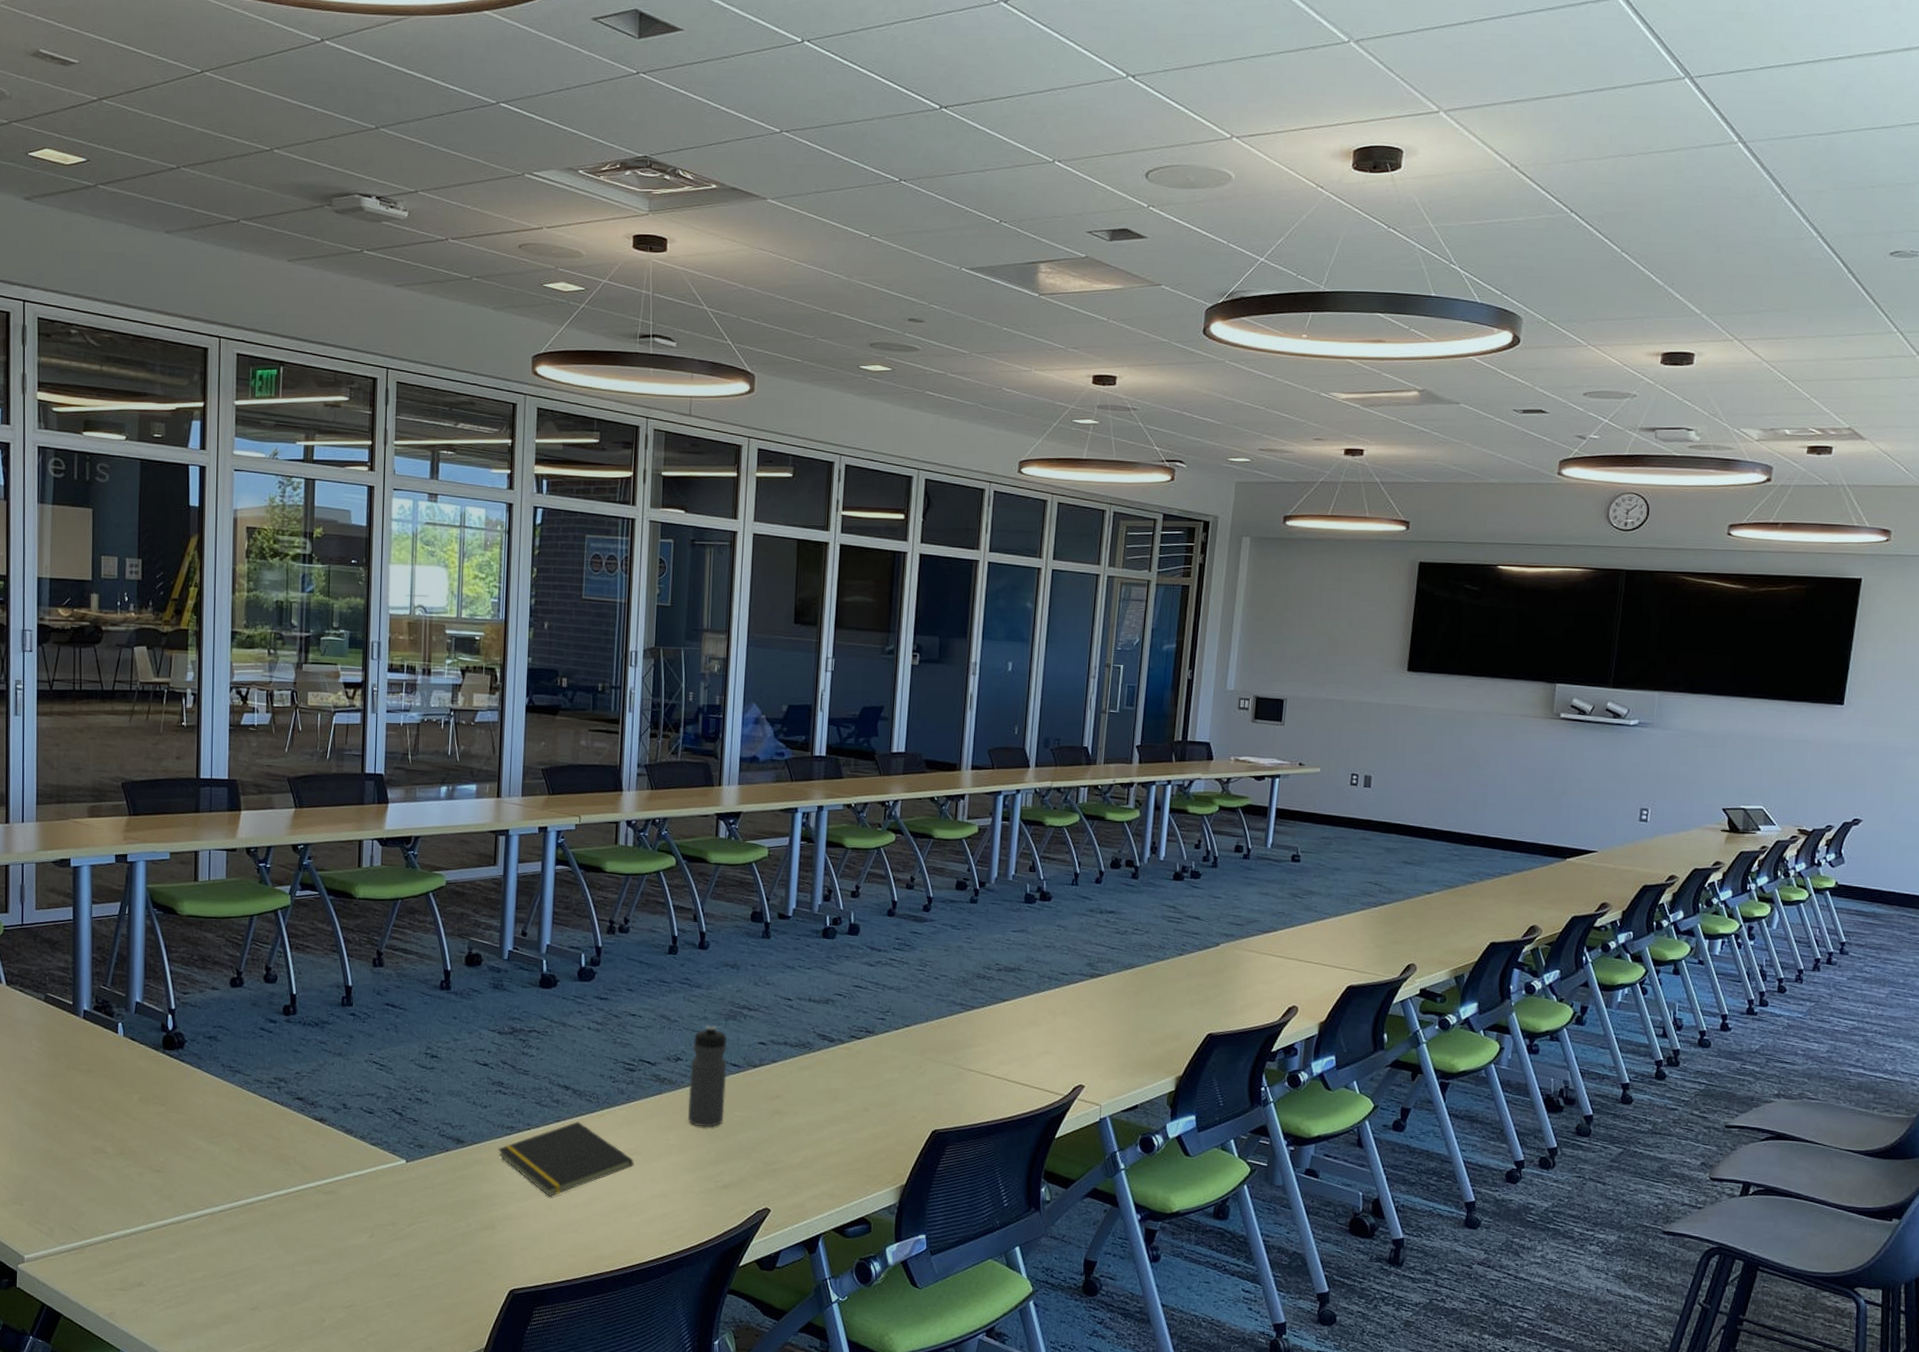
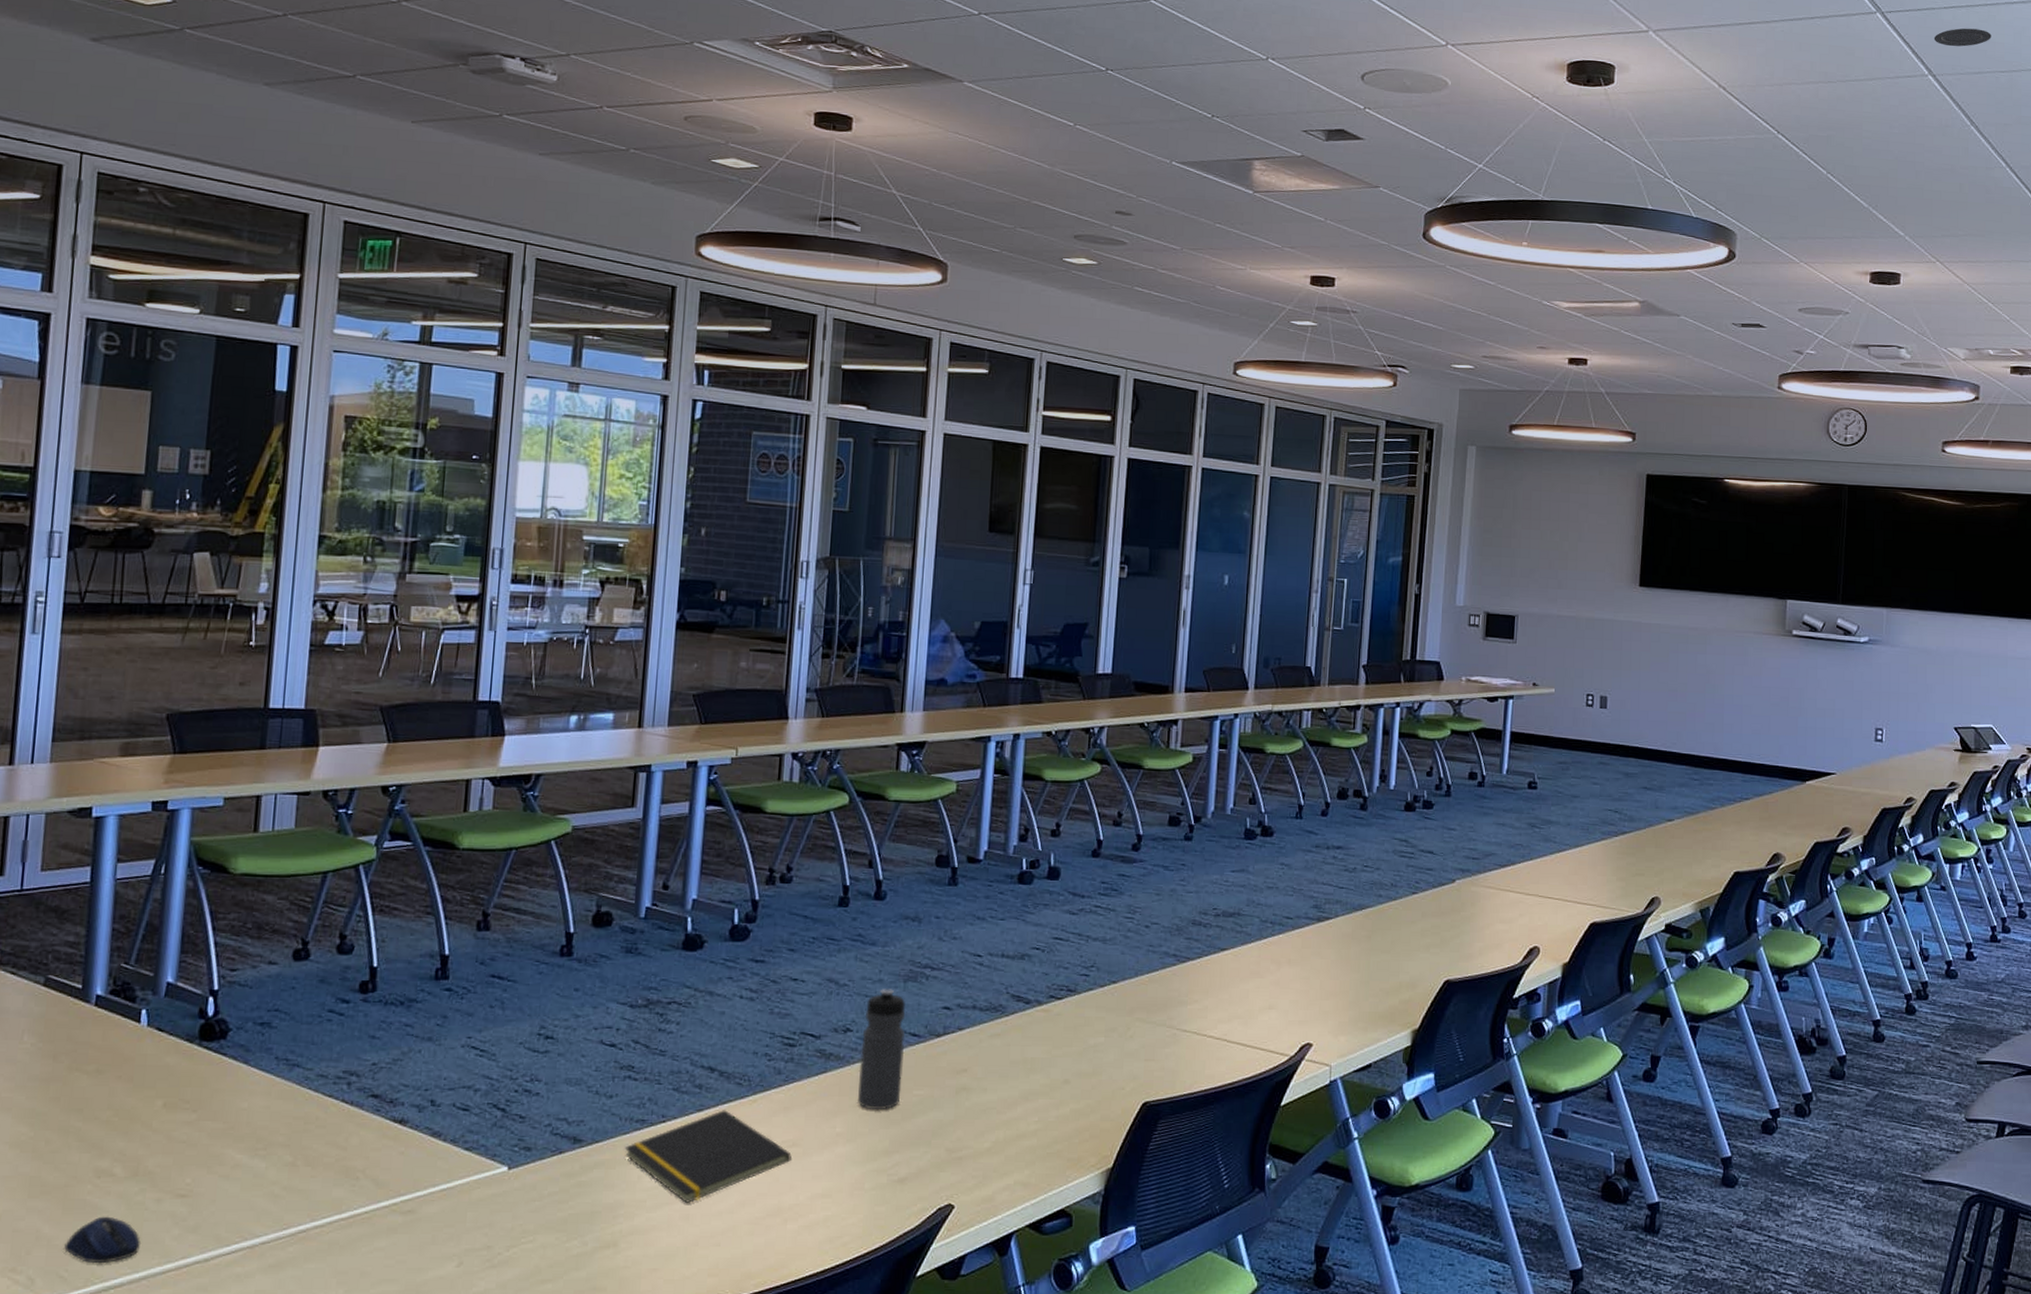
computer mouse: none [74,1184,130,1221] -> present [64,1216,142,1264]
recessed light: none [1746,89,1811,110] -> present [1934,28,1992,47]

